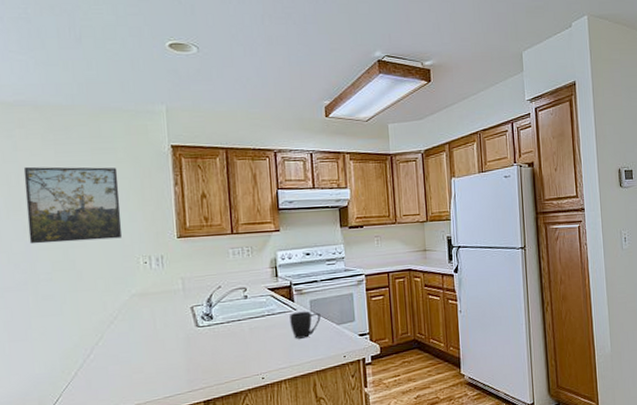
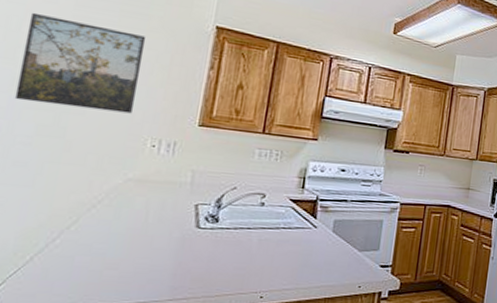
mug: present [290,311,321,339] -> none [306,230,343,260]

